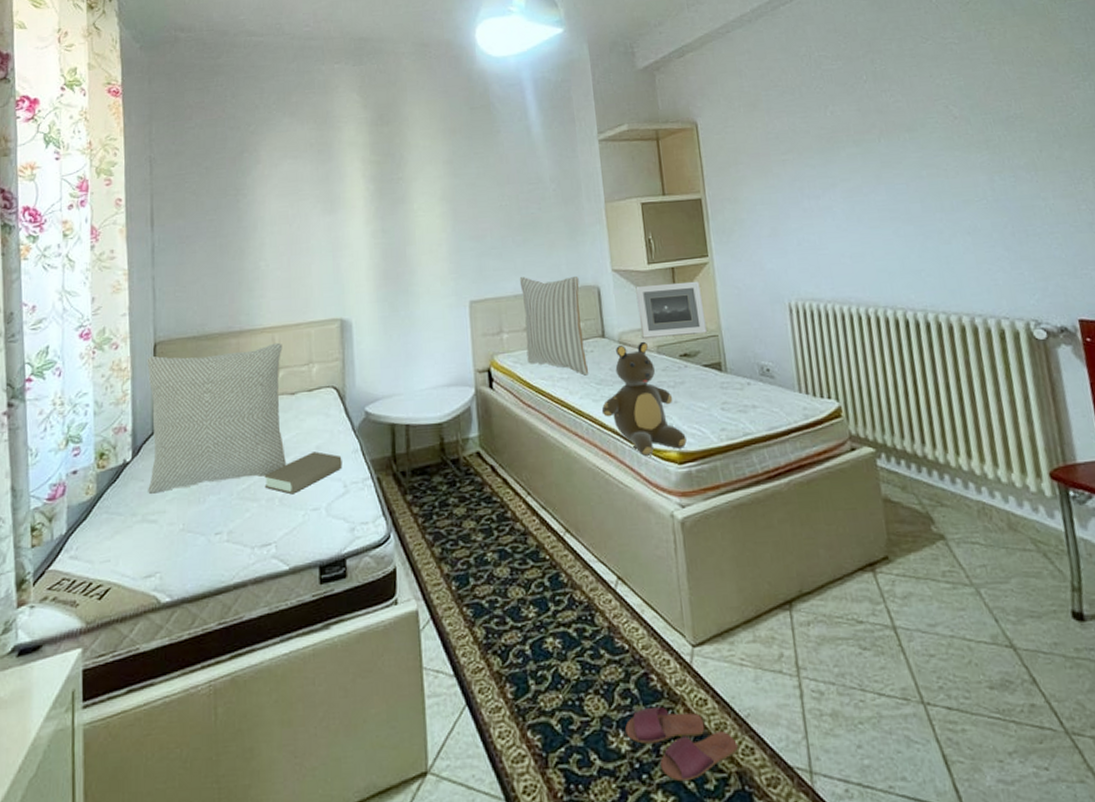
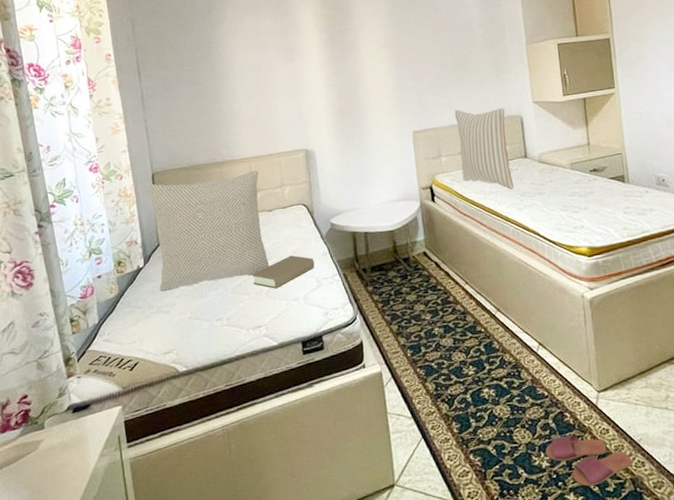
teddy bear: present [601,341,687,457] -> none [525,160,595,252]
picture frame: present [635,281,707,338] -> none [553,108,613,158]

